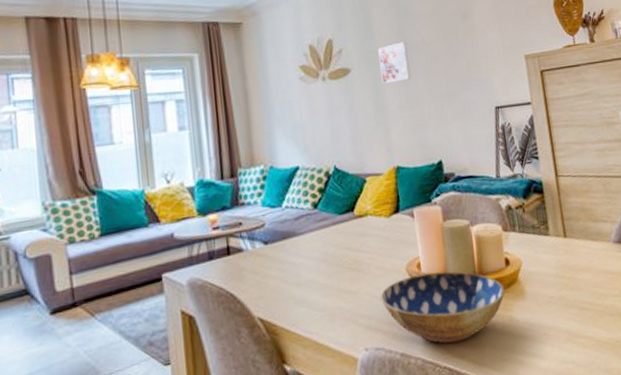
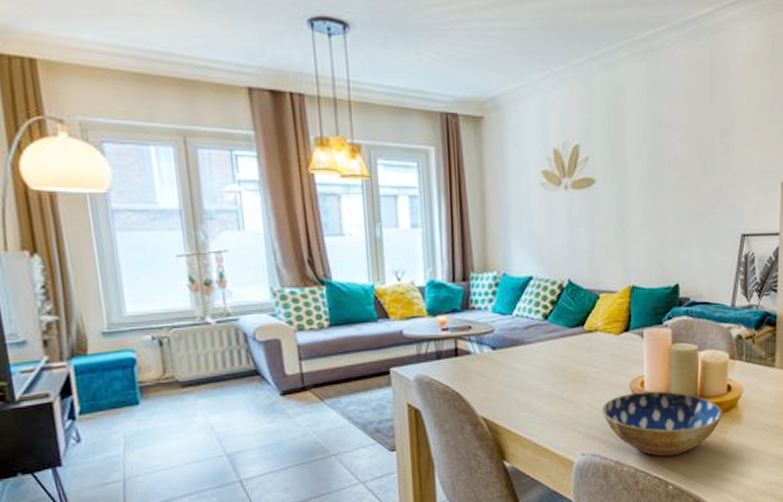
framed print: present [378,41,412,83] -> none [627,155,659,198]

